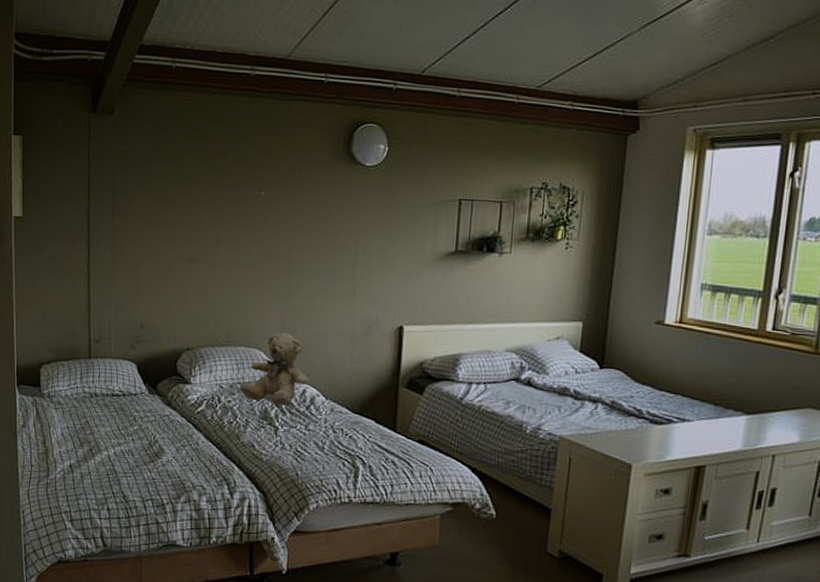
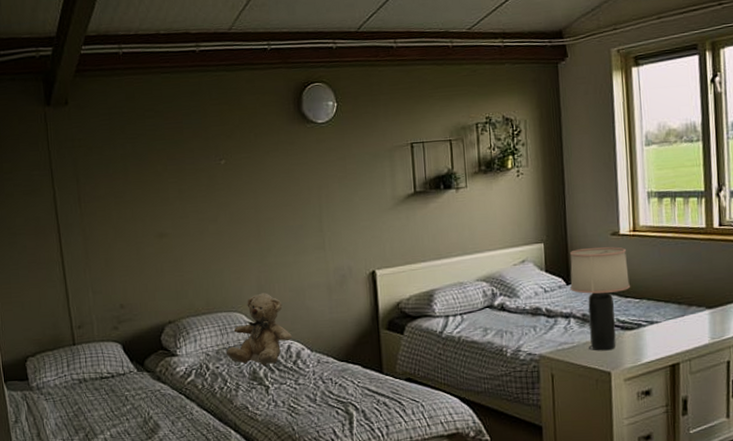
table lamp: none [602,333,670,443] -> present [569,246,631,351]

